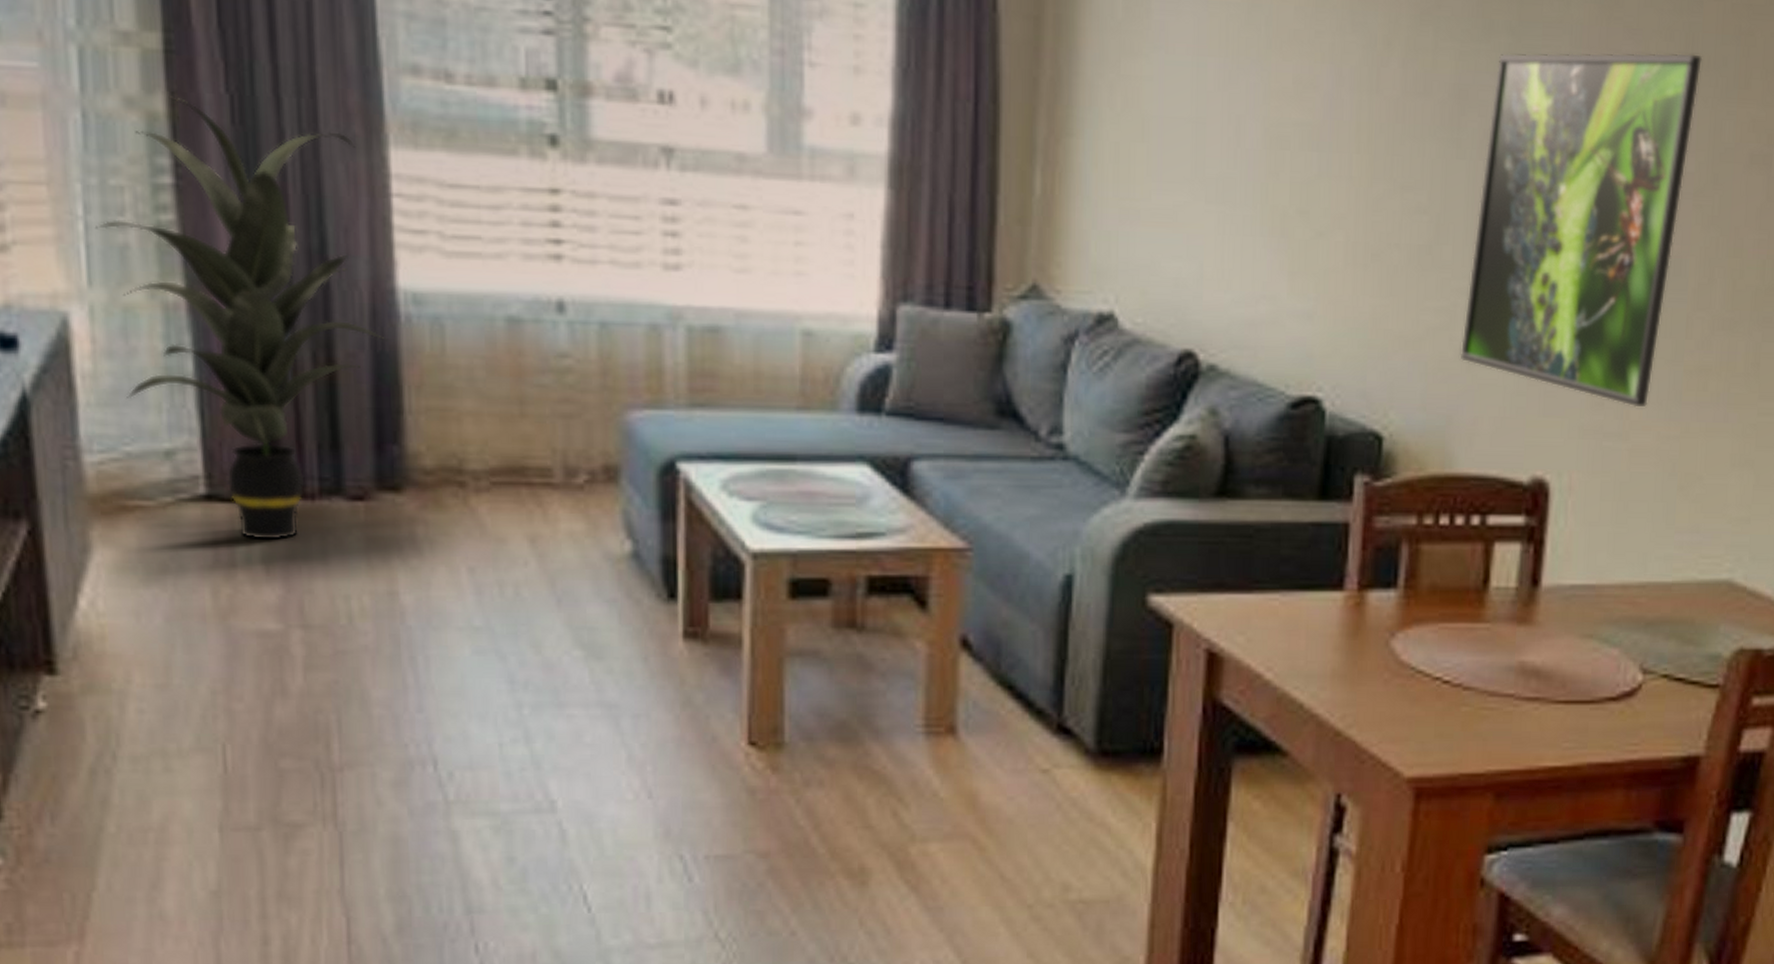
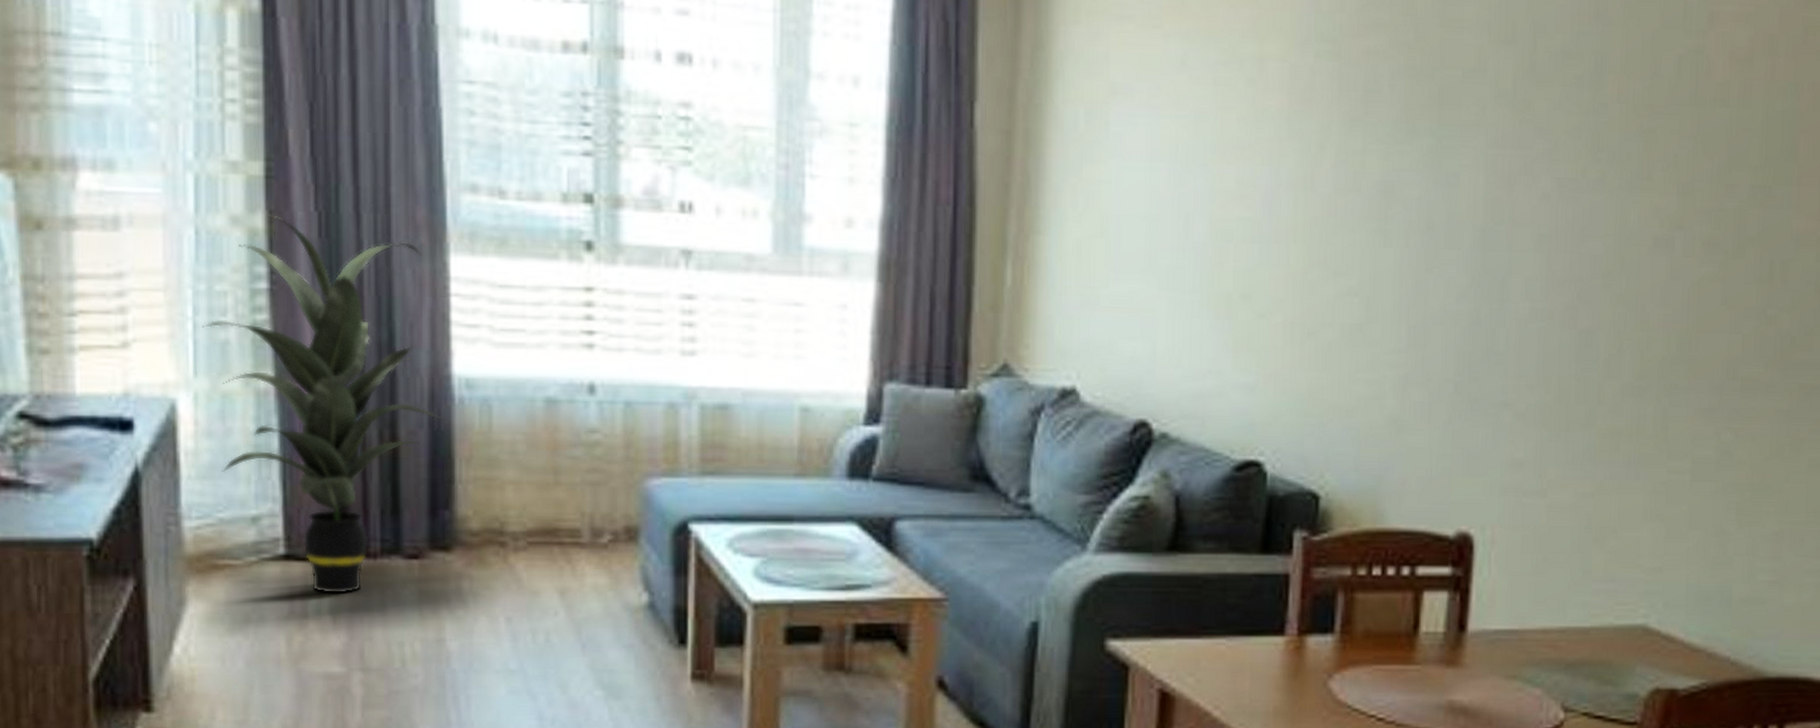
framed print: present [1460,52,1703,408] -> none [1389,149,1608,467]

